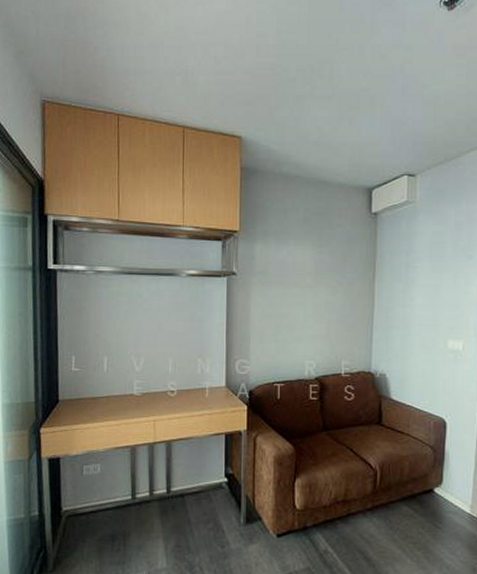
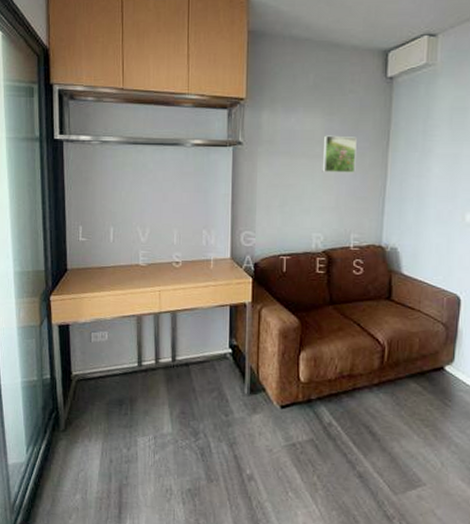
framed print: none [313,266,345,302] -> present [322,135,357,173]

